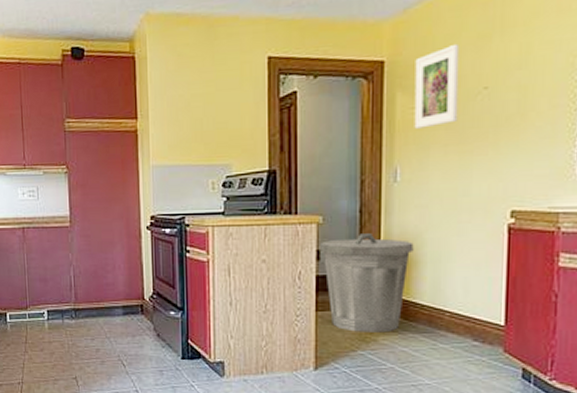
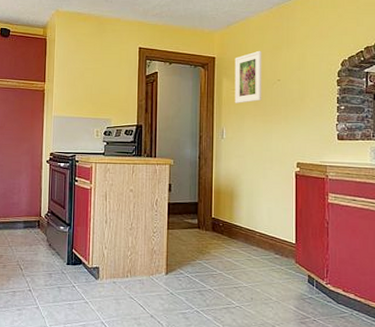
trash can: present [319,233,414,333] -> none [170,173,235,247]

